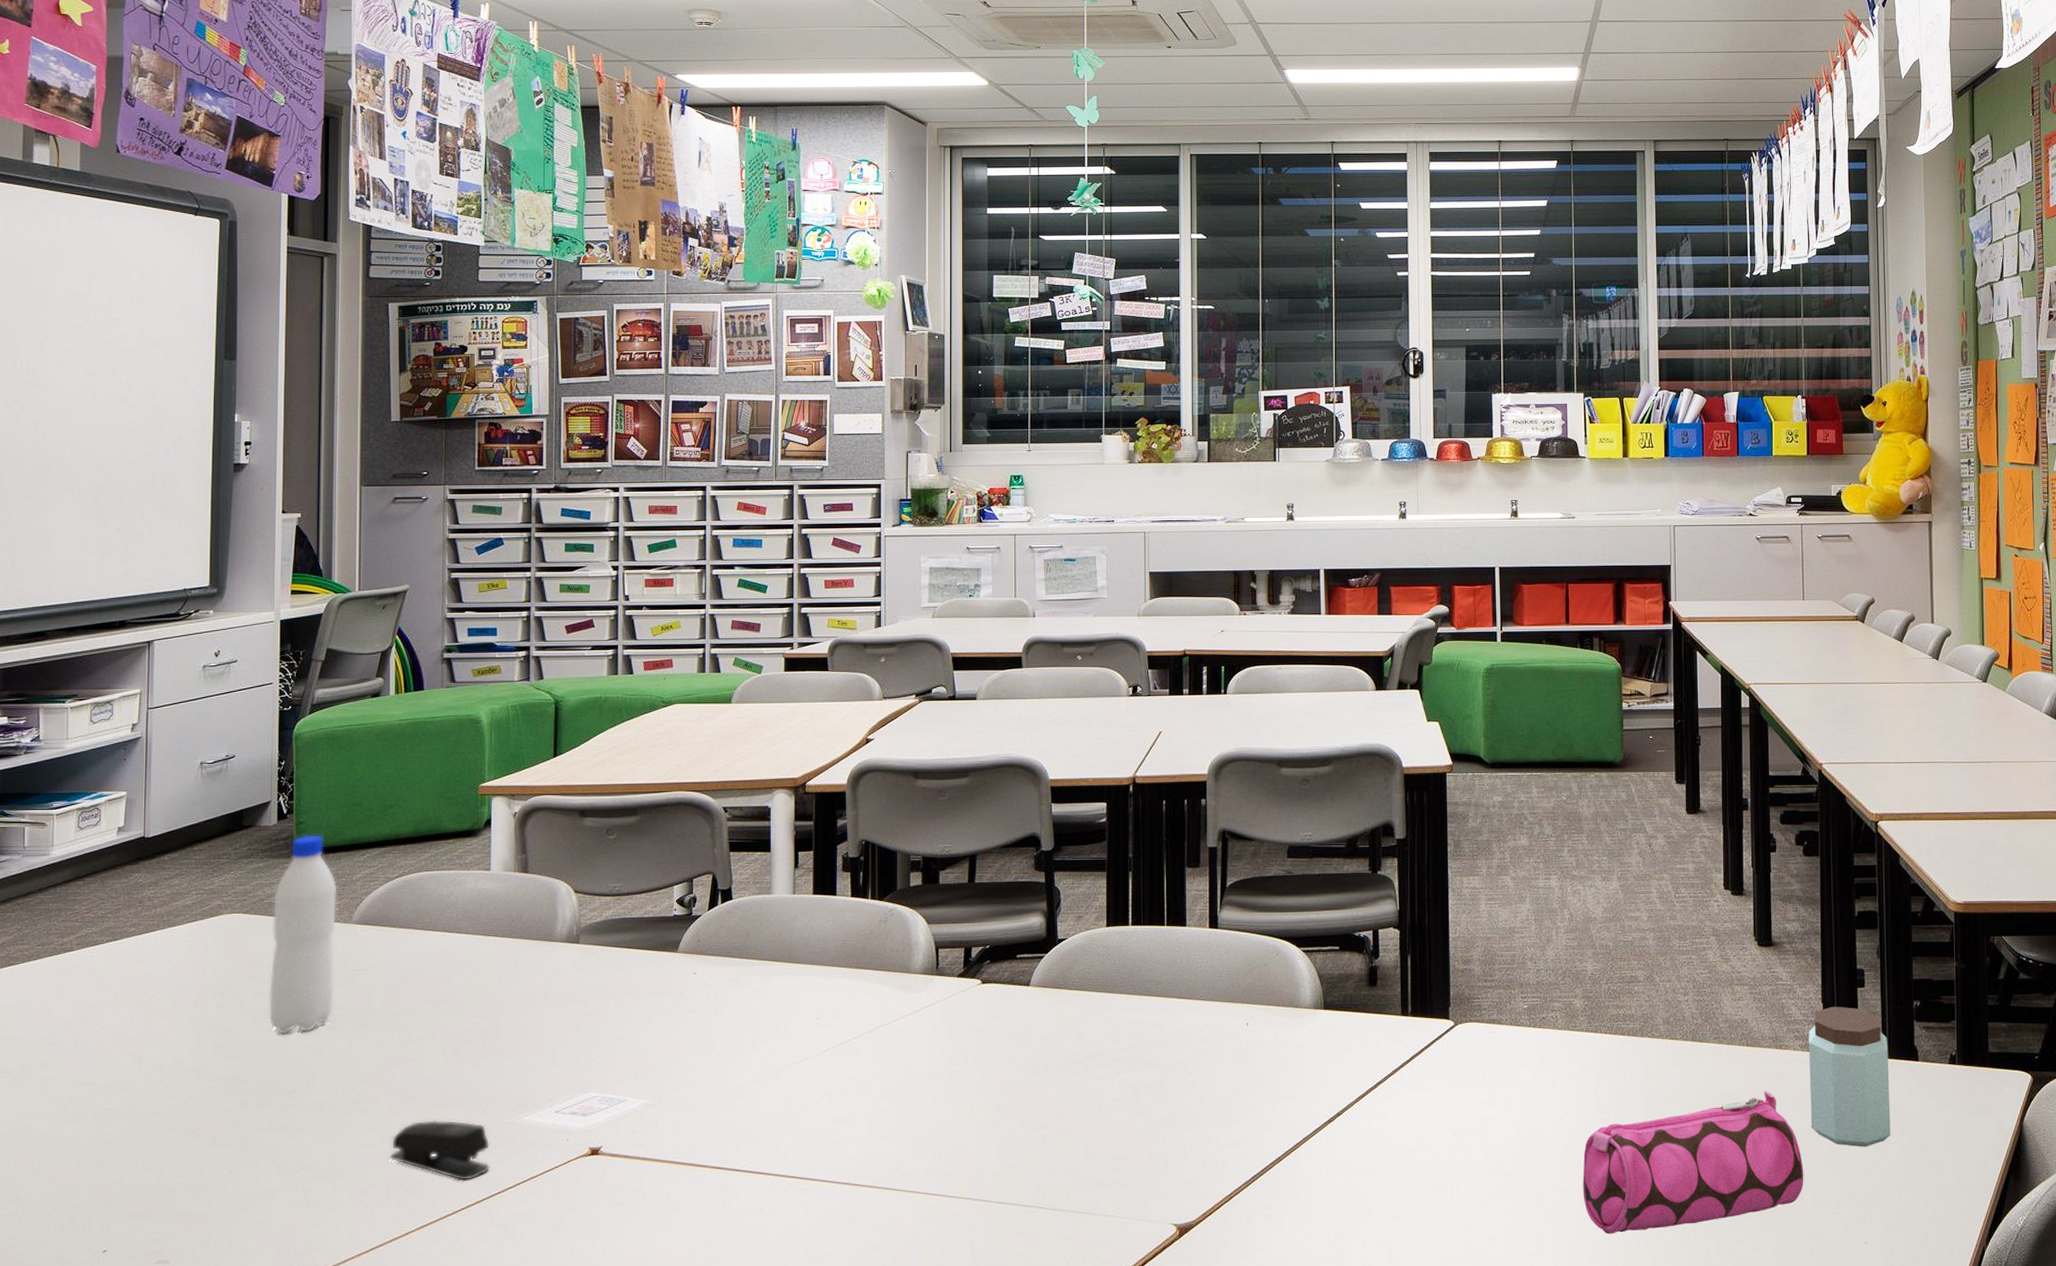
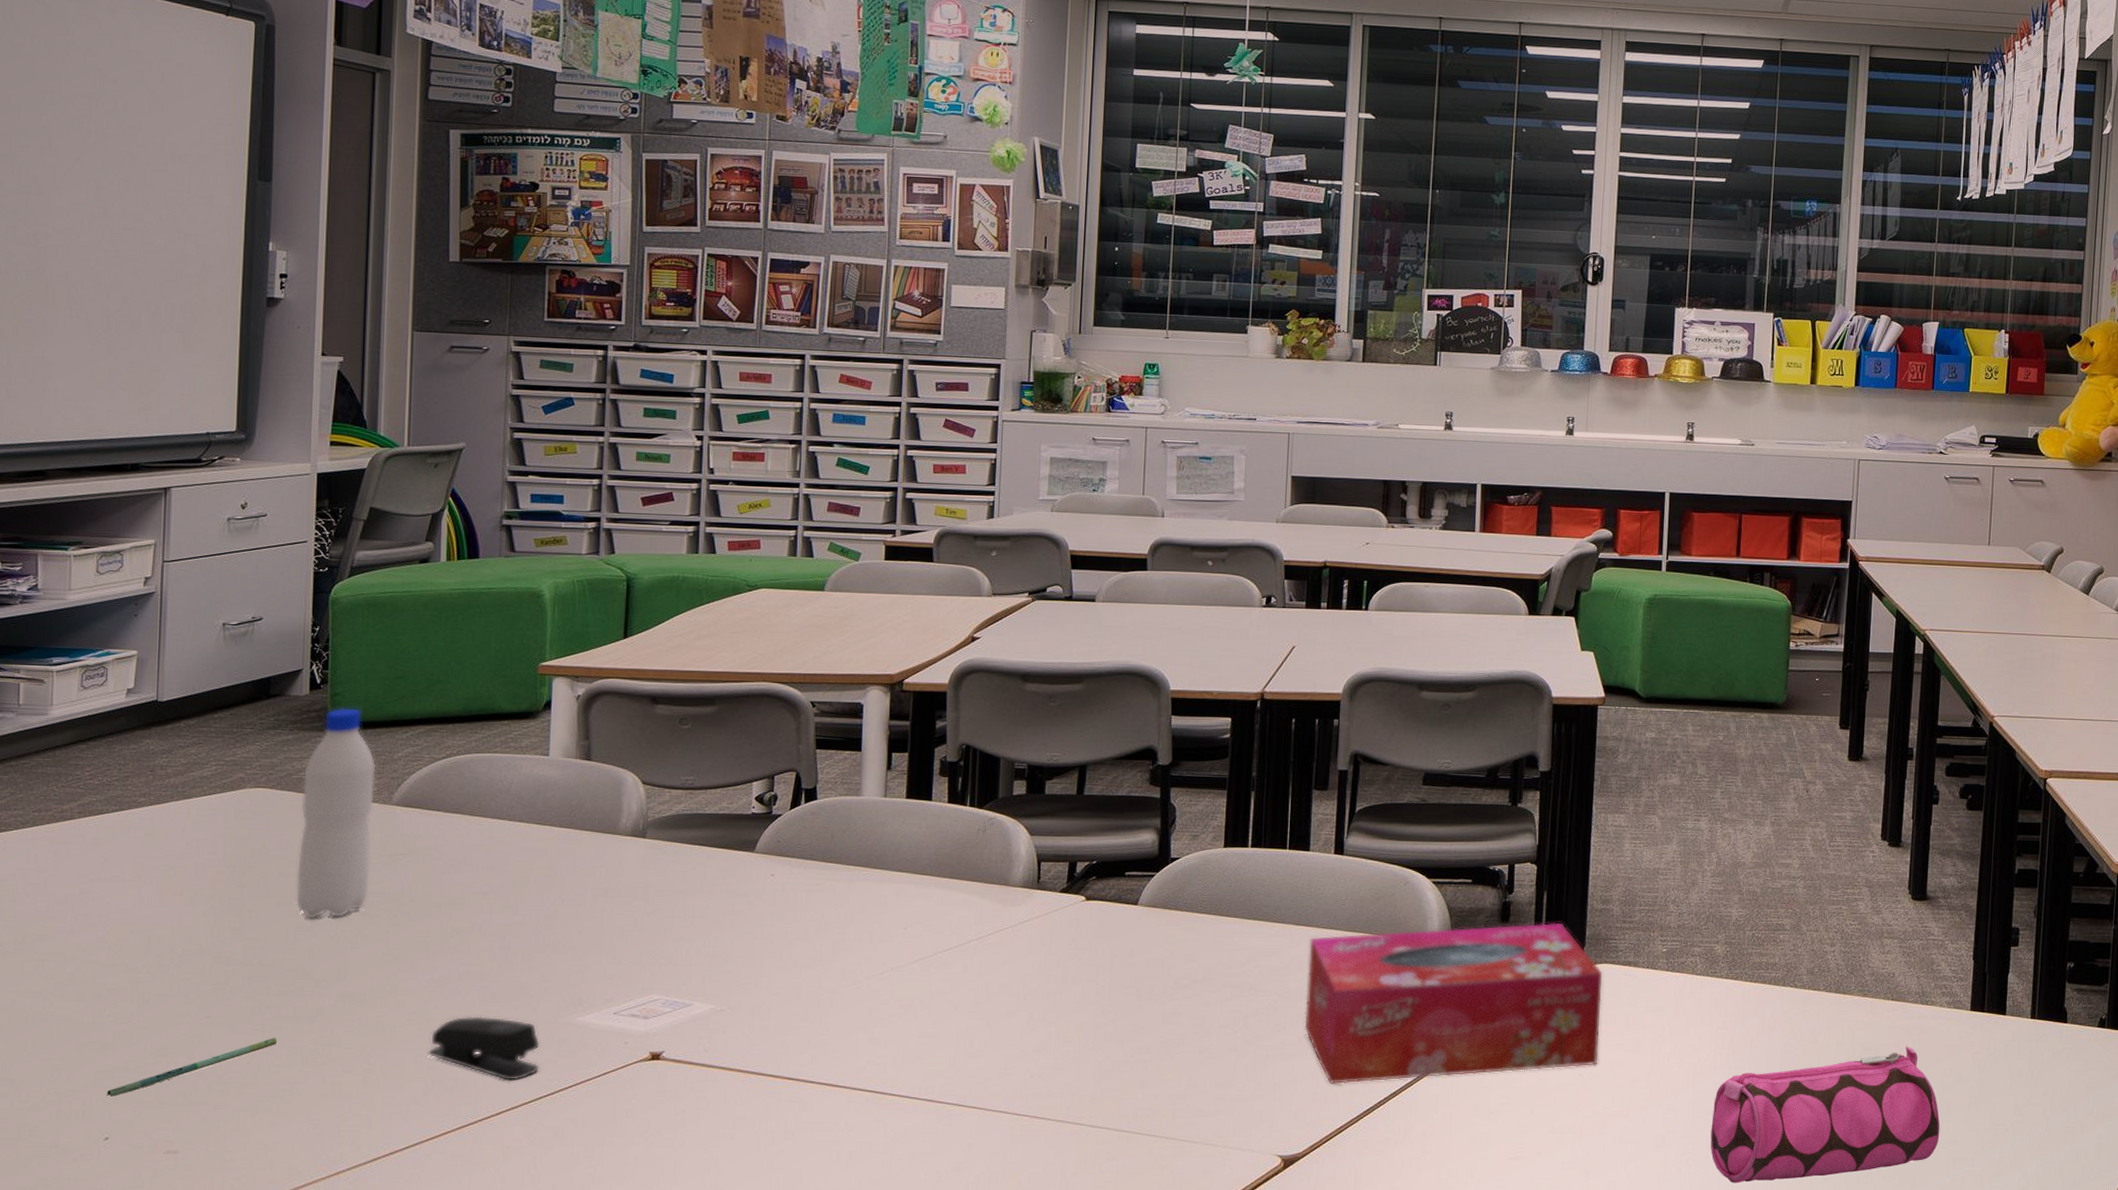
pen: none [104,1148,254,1211] -> present [107,1037,277,1097]
tissue box: none [1190,984,1471,1152] -> present [1304,922,1603,1085]
peanut butter: present [1809,1006,1891,1147] -> none [1951,964,2037,1107]

